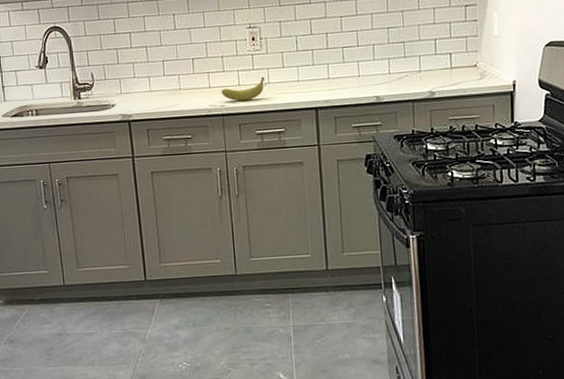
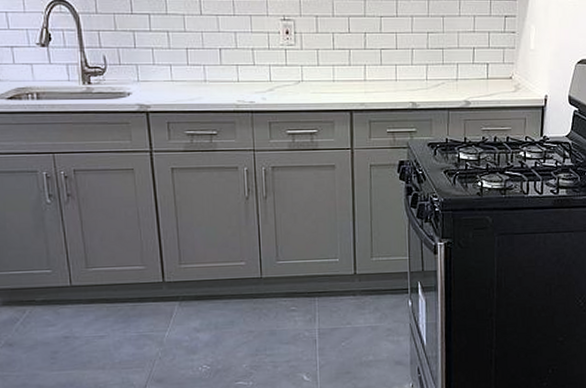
fruit: present [221,76,265,101] -> none [250,73,299,98]

